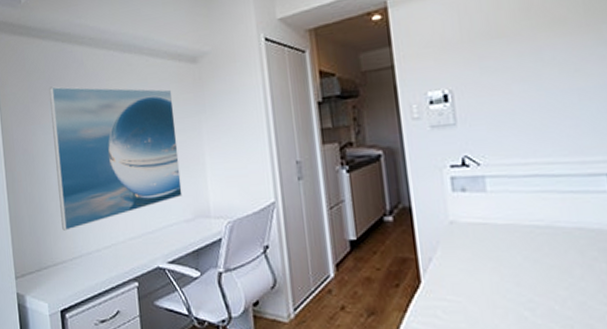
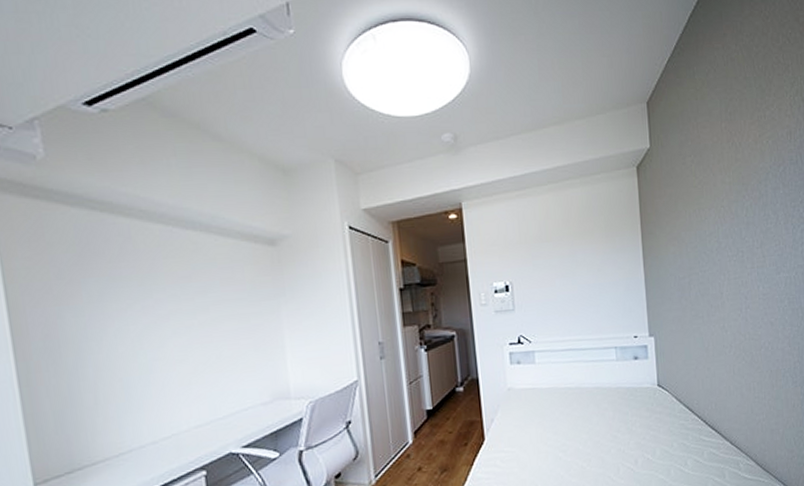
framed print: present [49,86,183,231] -> none [82,262,259,425]

